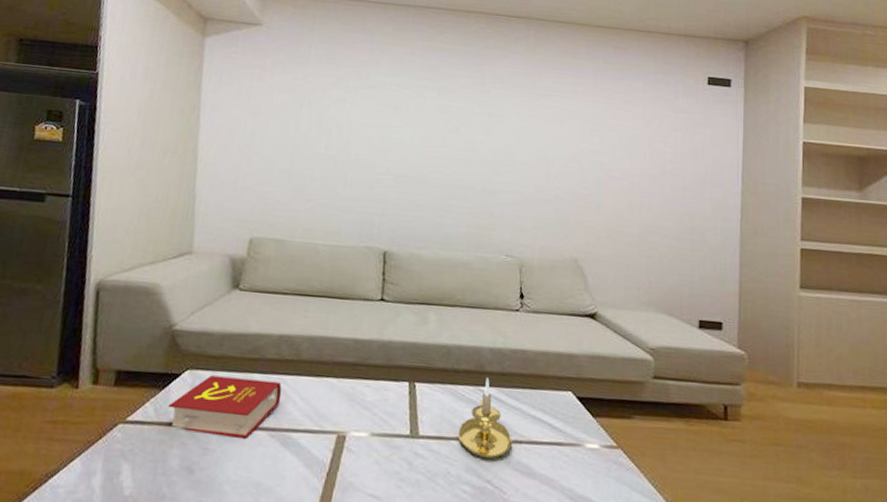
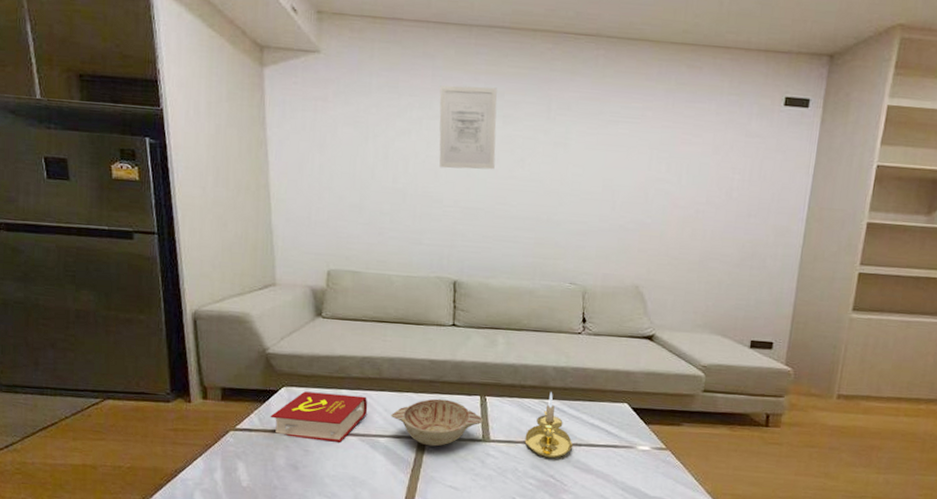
decorative bowl: none [306,385,412,444] -> present [390,398,484,447]
wall art: none [373,58,433,139] -> present [439,85,497,170]

